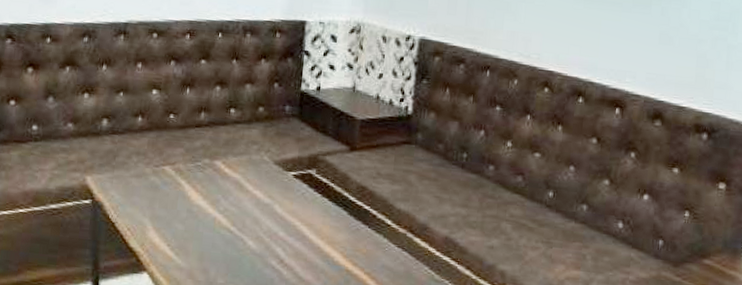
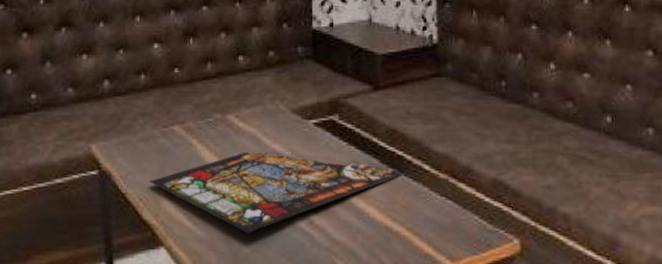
stained glass panel: none [138,195,371,266] -> present [150,152,407,233]

